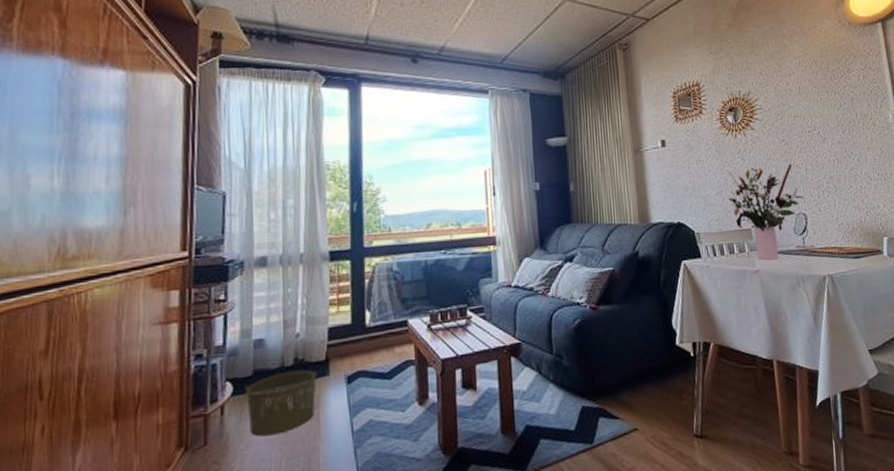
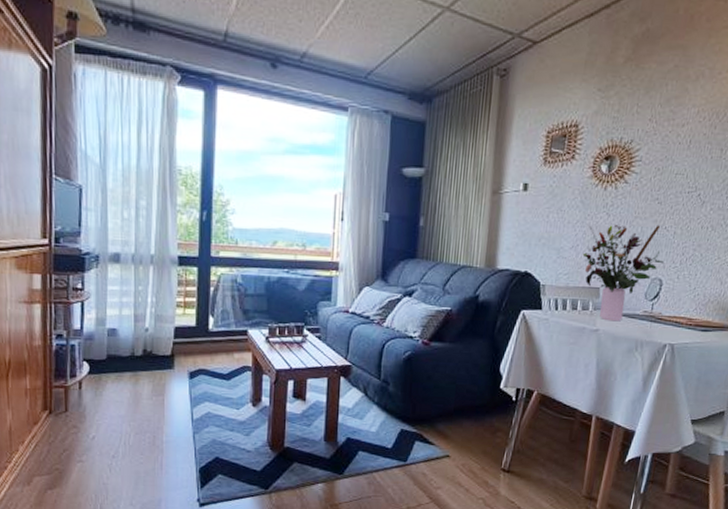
basket: present [245,369,318,437] -> none [100,360,164,412]

